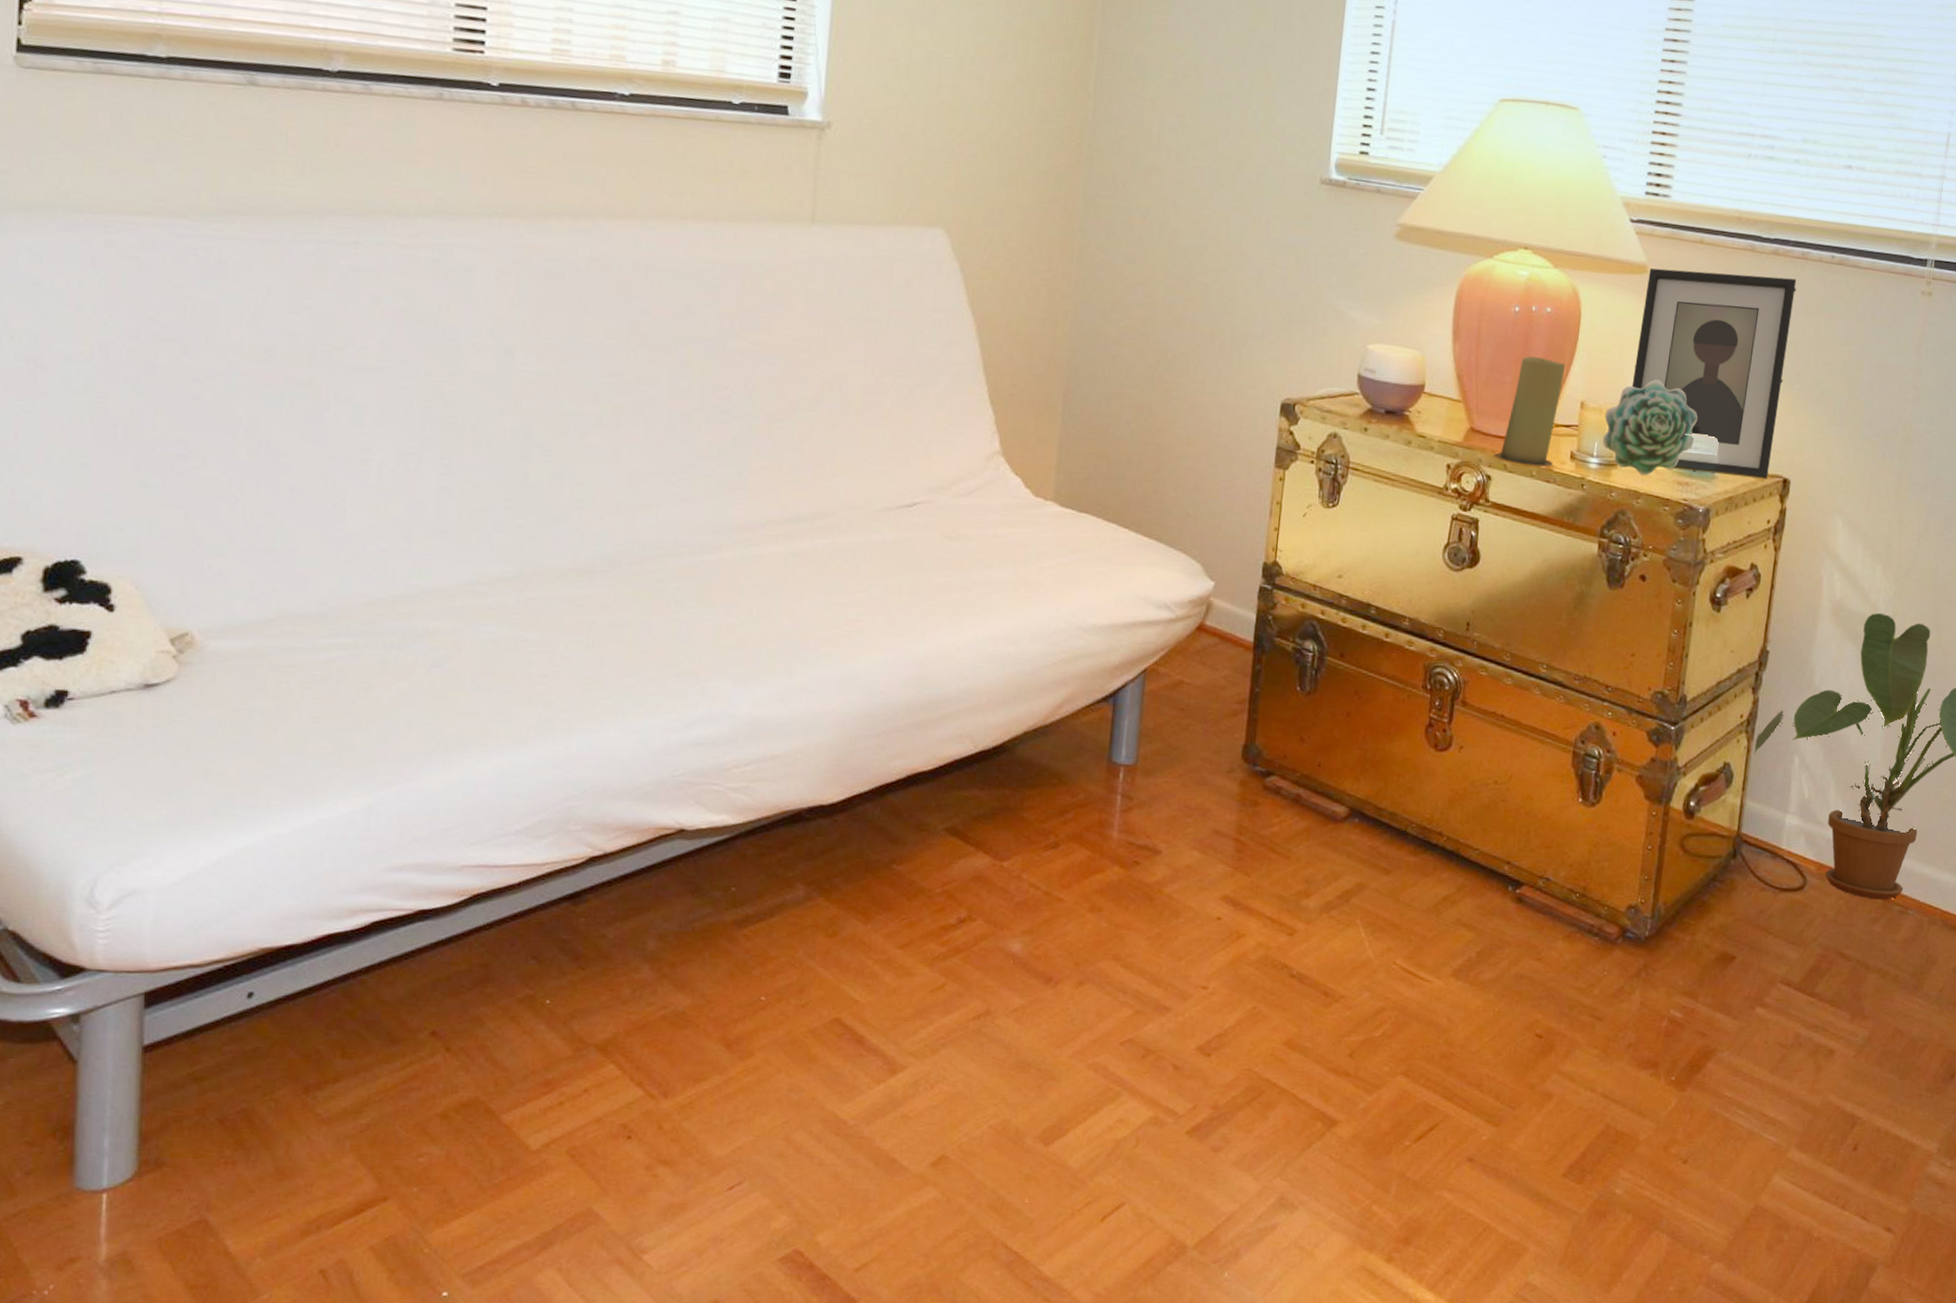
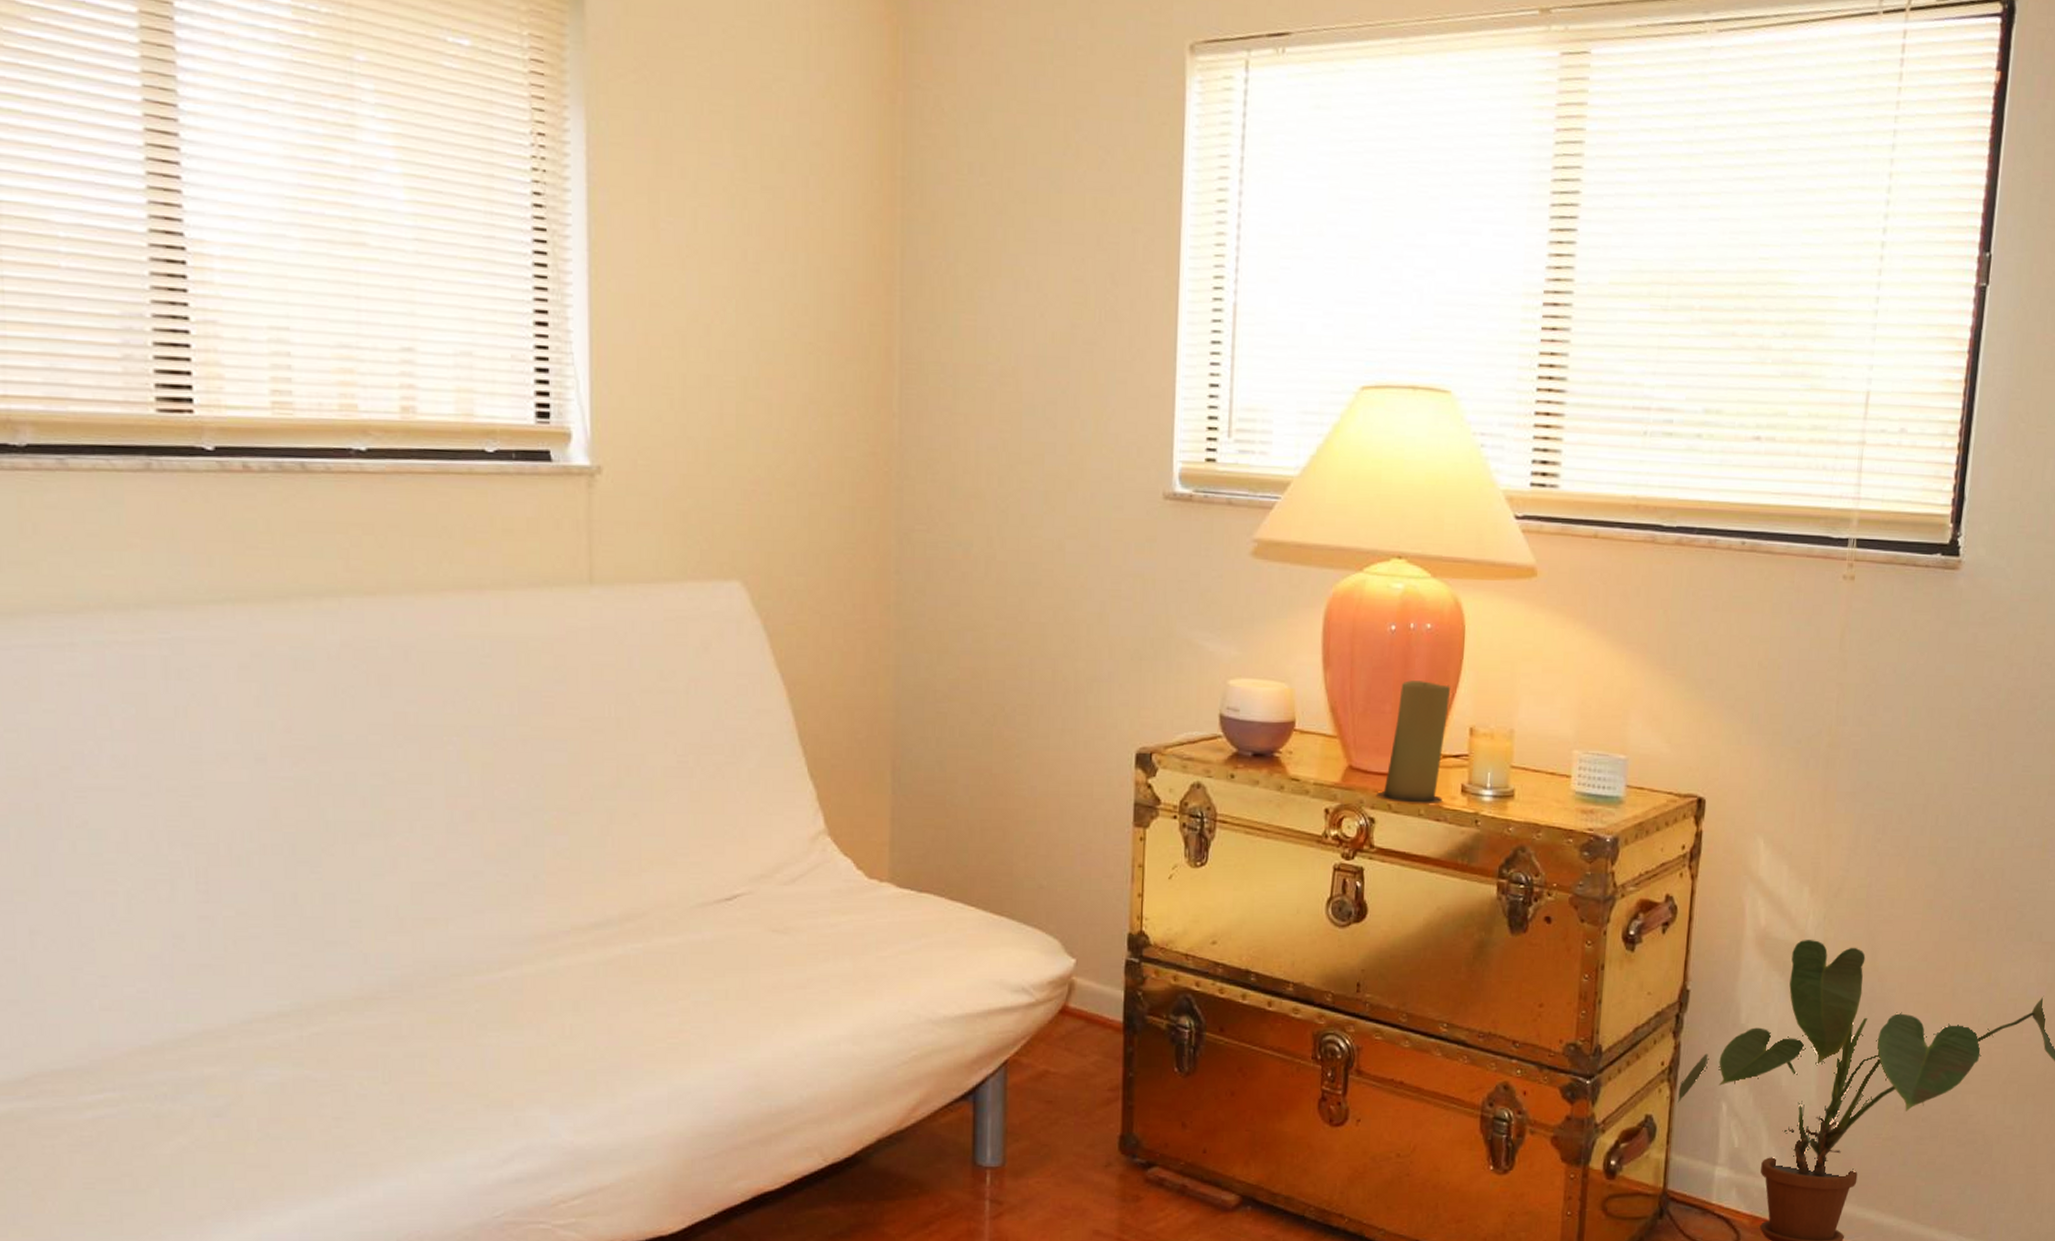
succulent plant: present [1603,380,1698,476] -> none [1496,697,1600,806]
picture frame: present [1631,268,1797,480] -> none [1525,570,1704,800]

